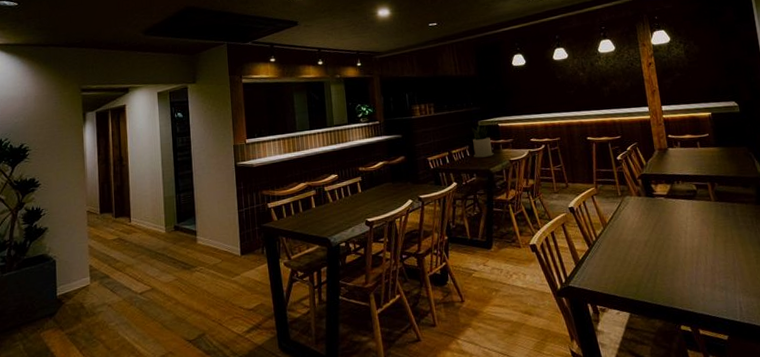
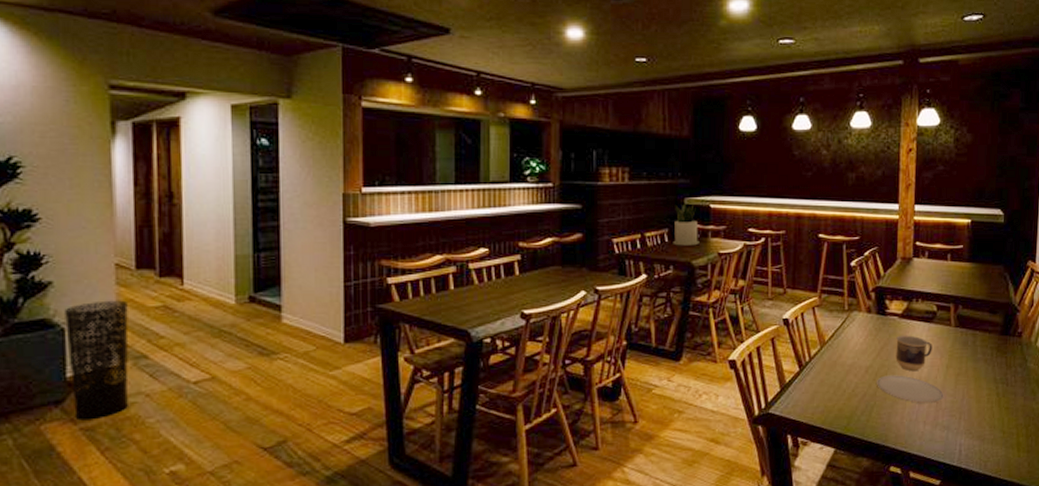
umbrella stand: none [55,236,97,328] -> present [64,300,129,421]
plate: none [656,246,717,269] -> present [877,375,944,404]
cup: none [666,211,699,242] -> present [895,335,933,372]

